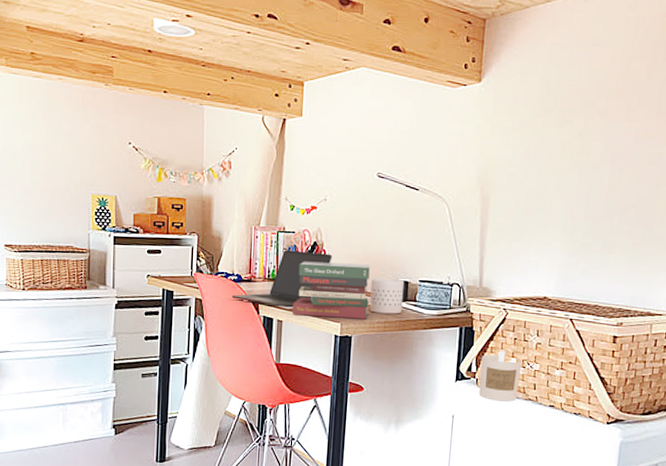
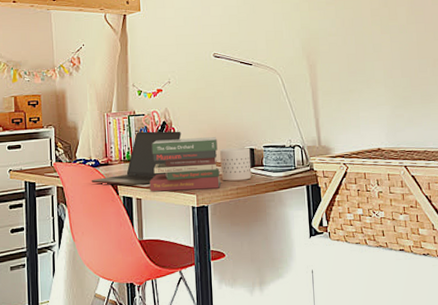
candle: present [479,351,522,402] -> none [330,203,369,252]

